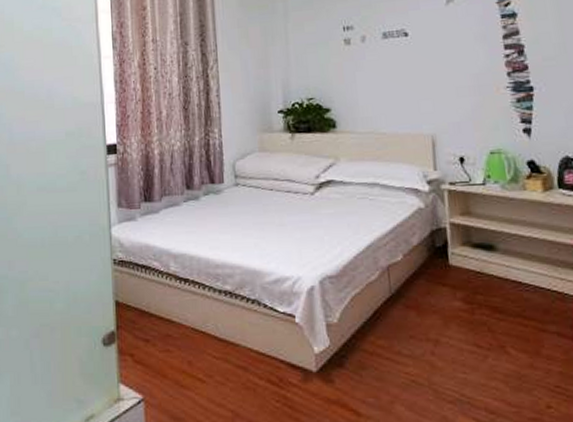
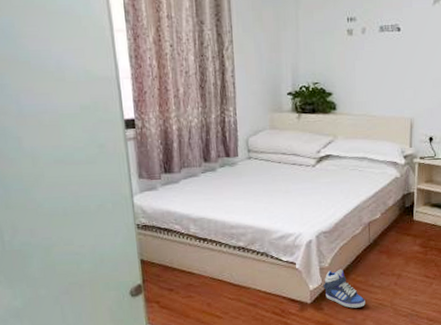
sneaker: none [332,326,392,384] -> present [323,268,365,308]

